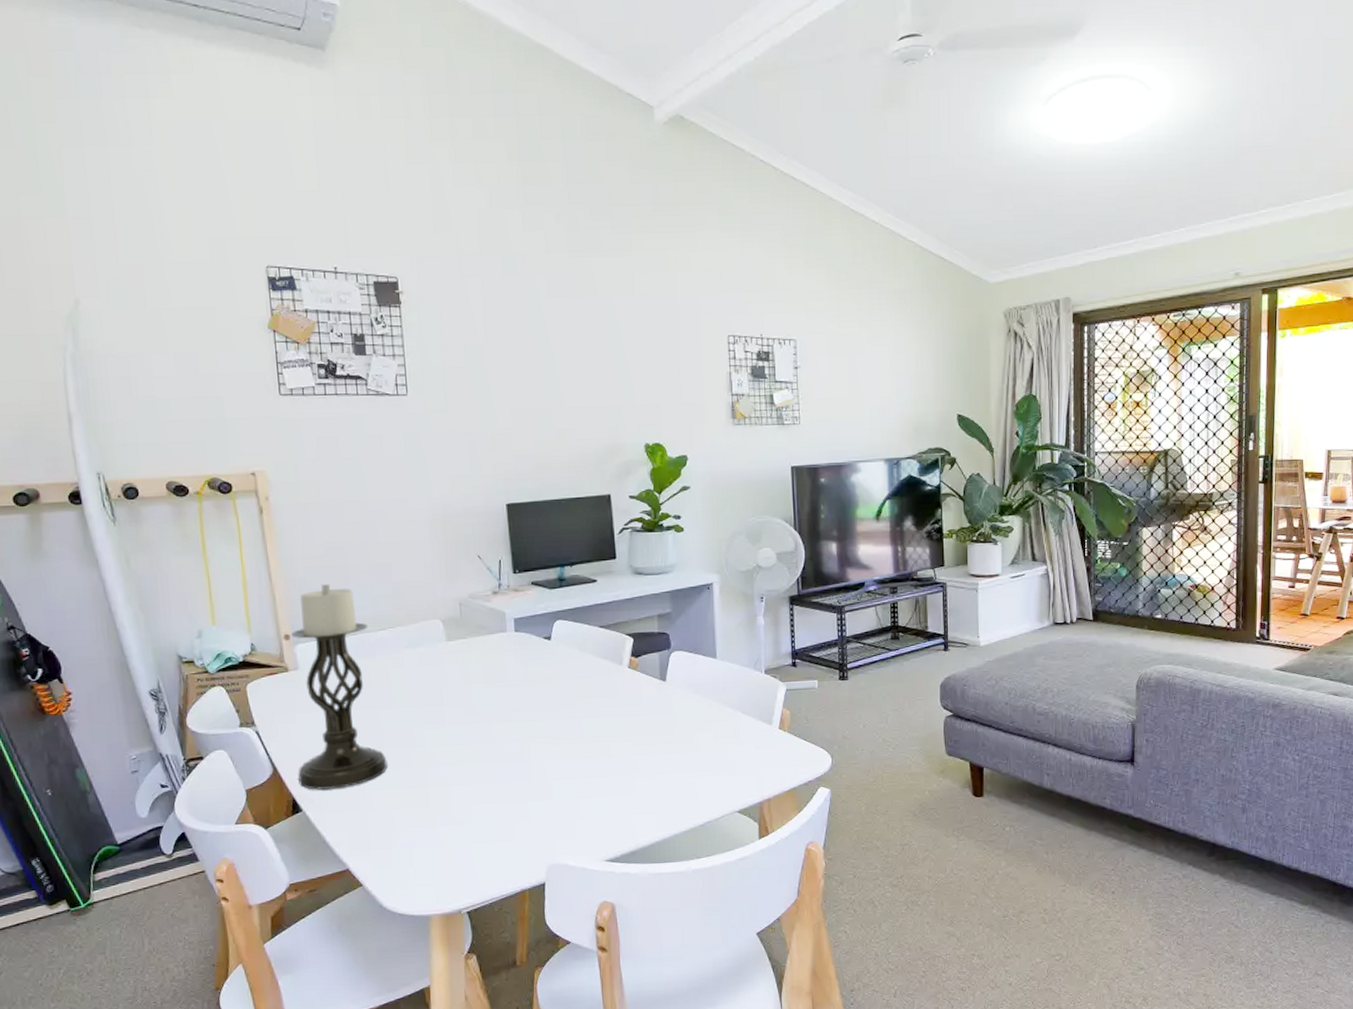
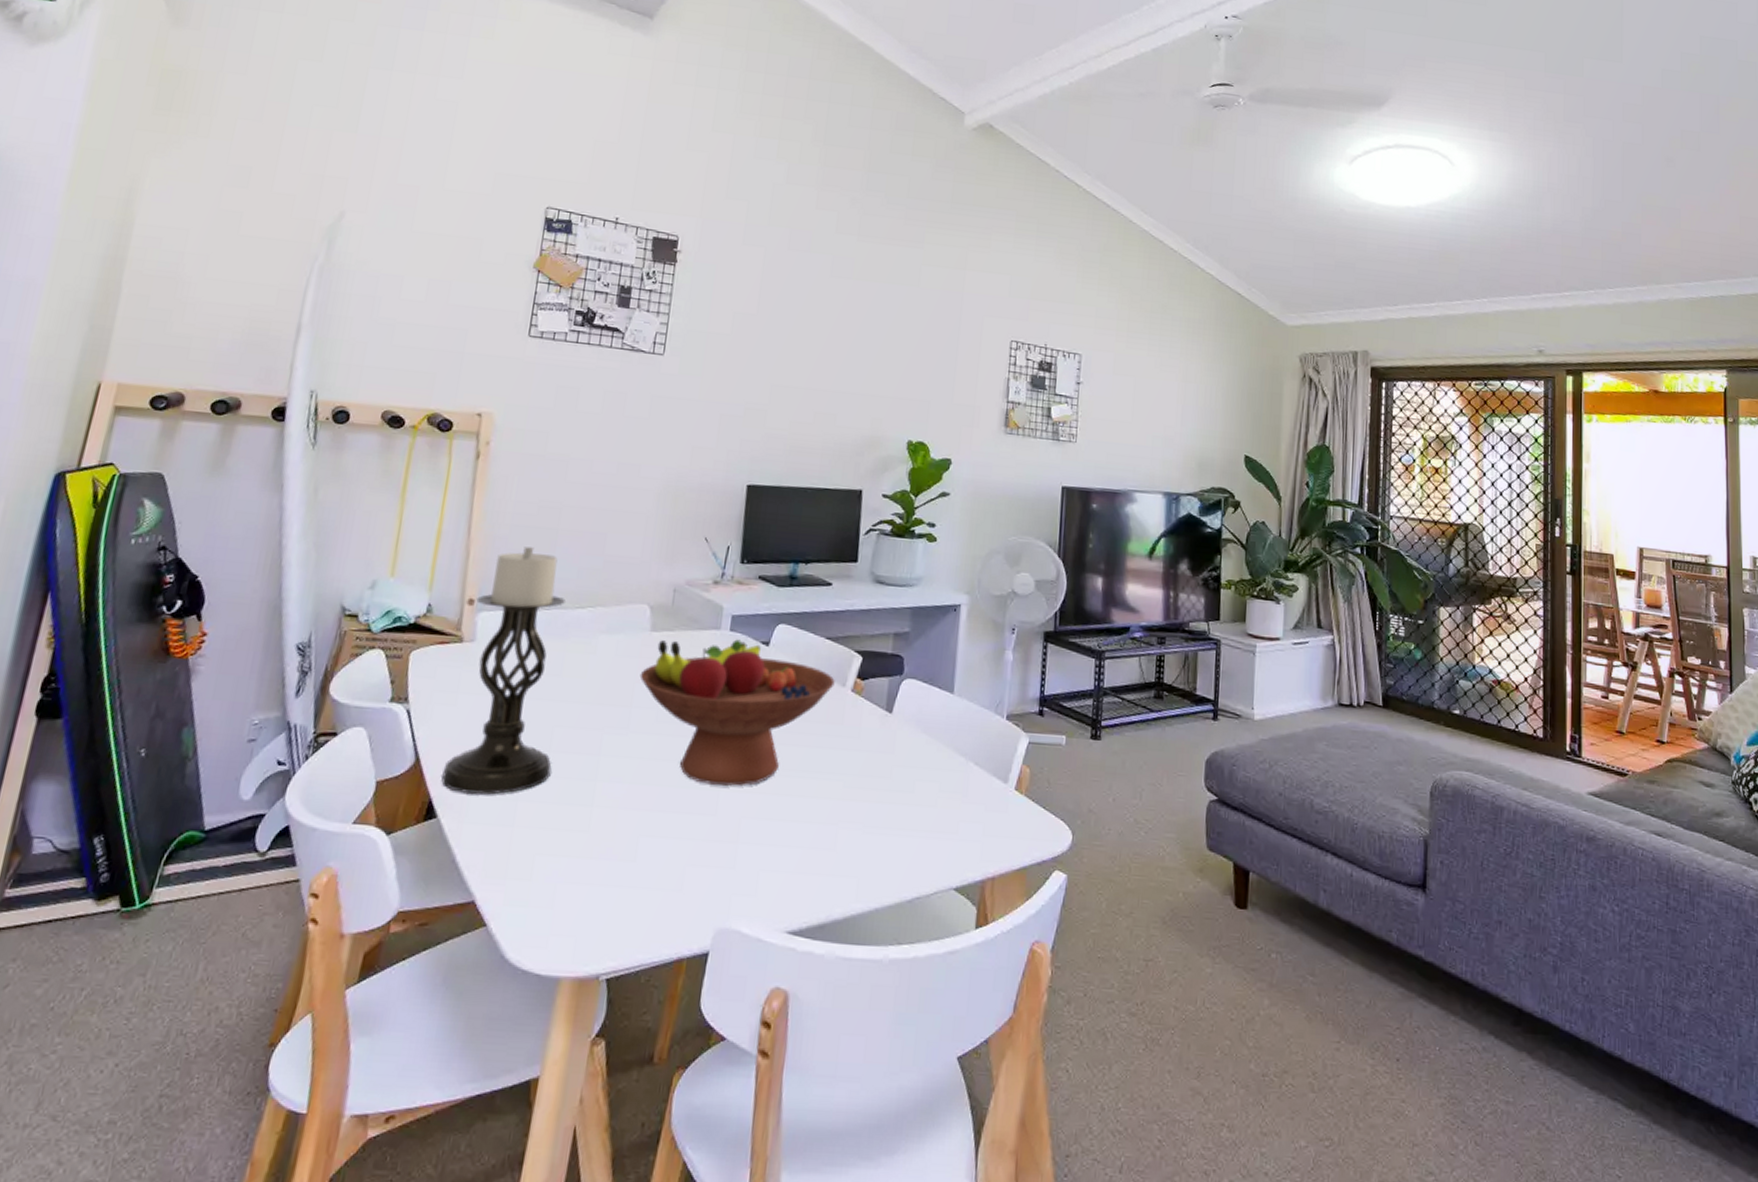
fruit bowl: none [445,638,613,757] -> present [639,639,835,786]

